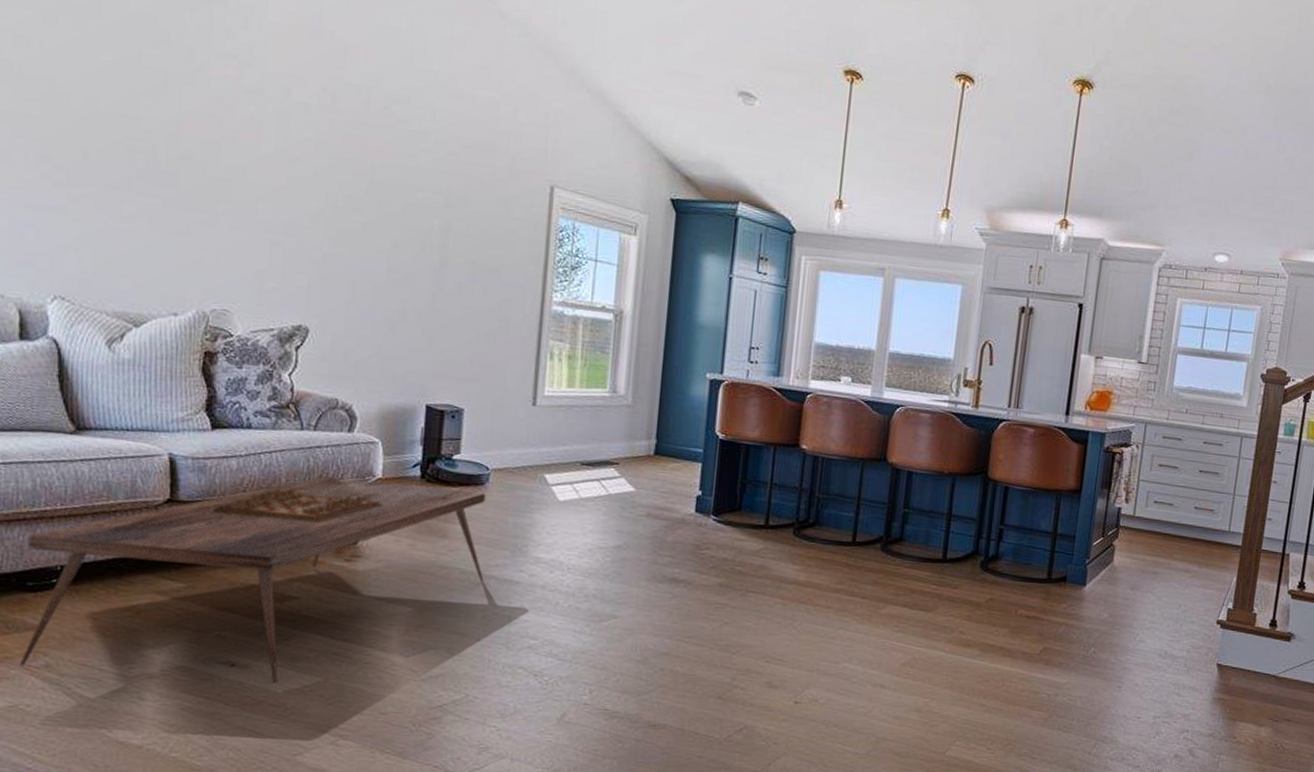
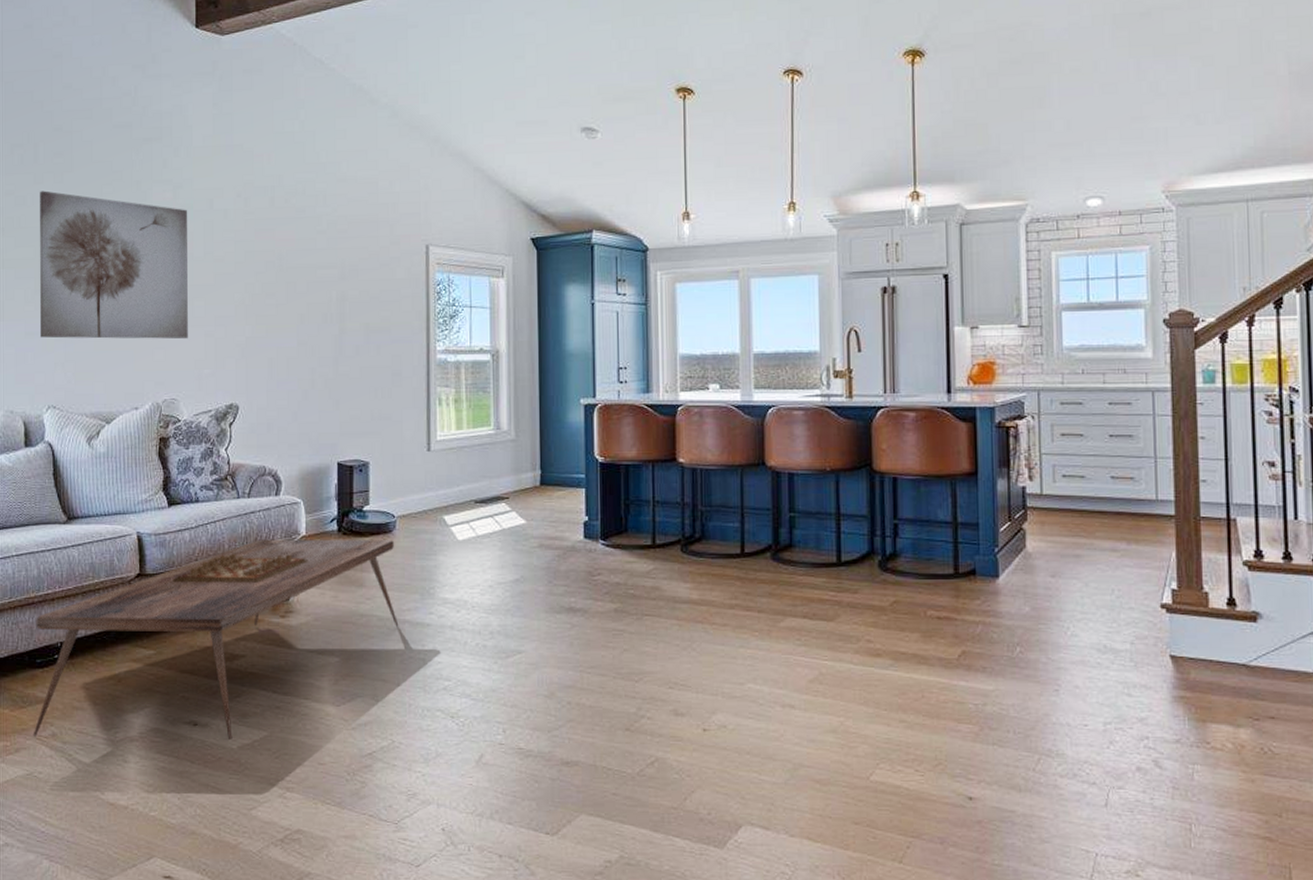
wall art: none [46,35,257,245] -> present [40,191,188,339]

